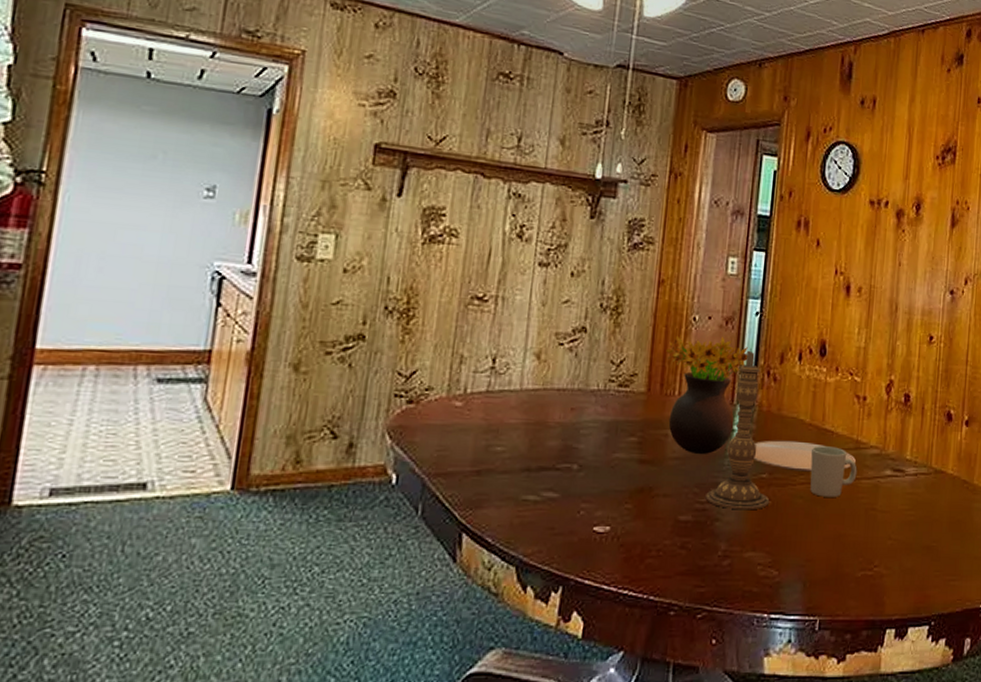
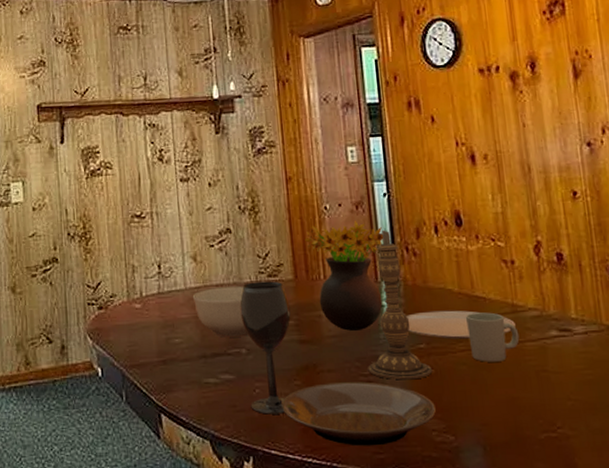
bowl: none [527,391,588,451] -> present [192,285,249,338]
wine glass: none [571,390,637,540] -> present [239,281,291,414]
plate: none [606,507,766,579] -> present [282,381,436,446]

